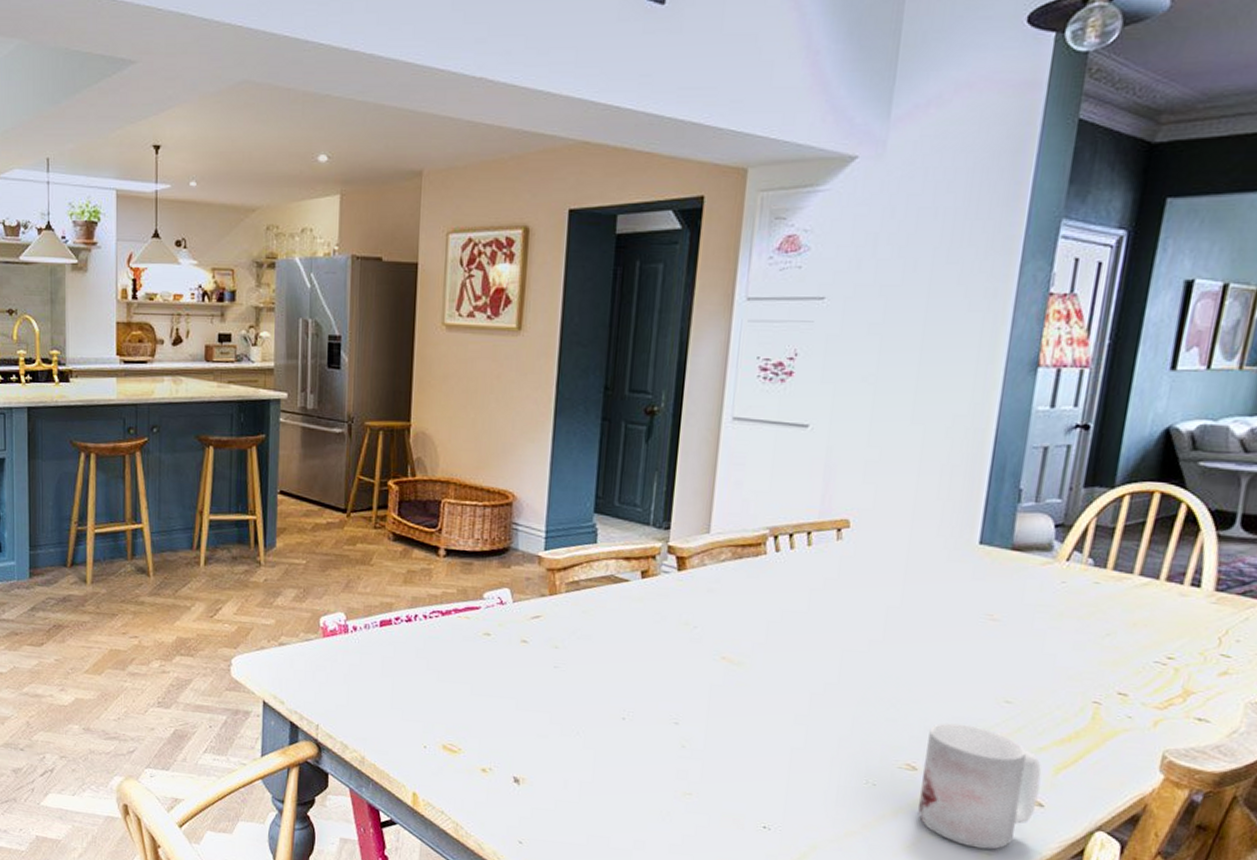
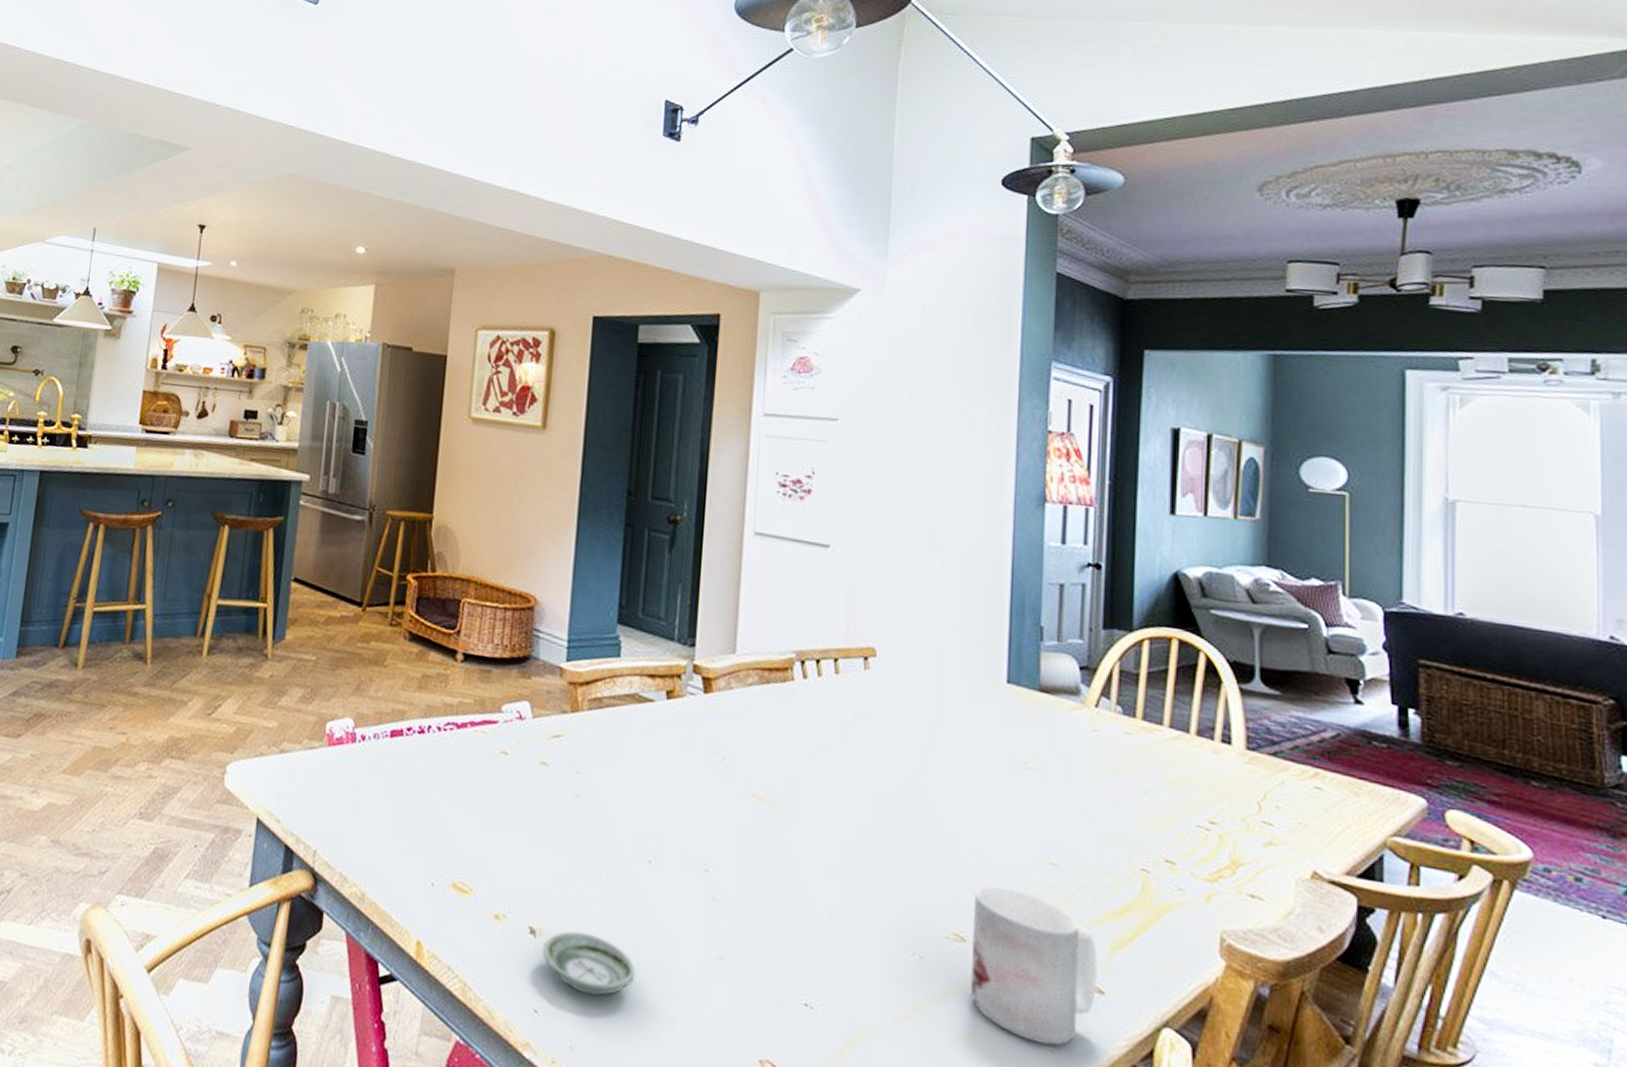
saucer: none [526,778,610,829] -> present [543,931,636,996]

